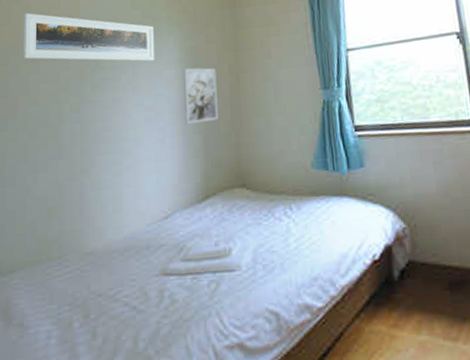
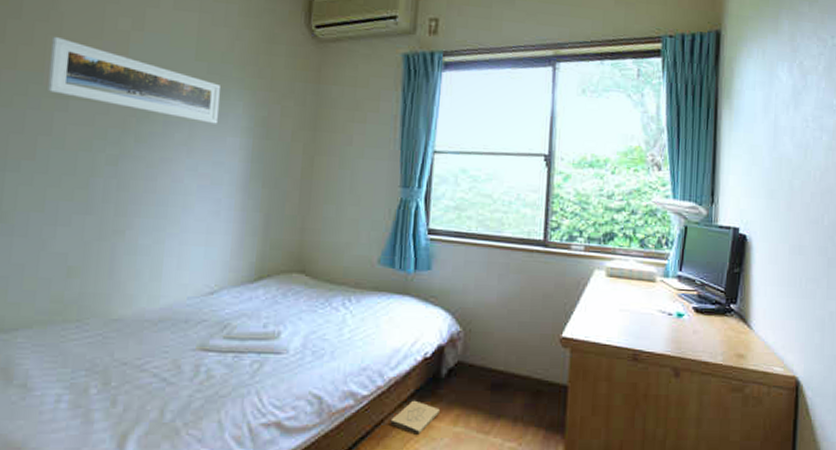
wall art: present [182,68,218,125] -> none [245,139,289,201]
box: none [350,308,399,347] -> present [390,400,439,435]

